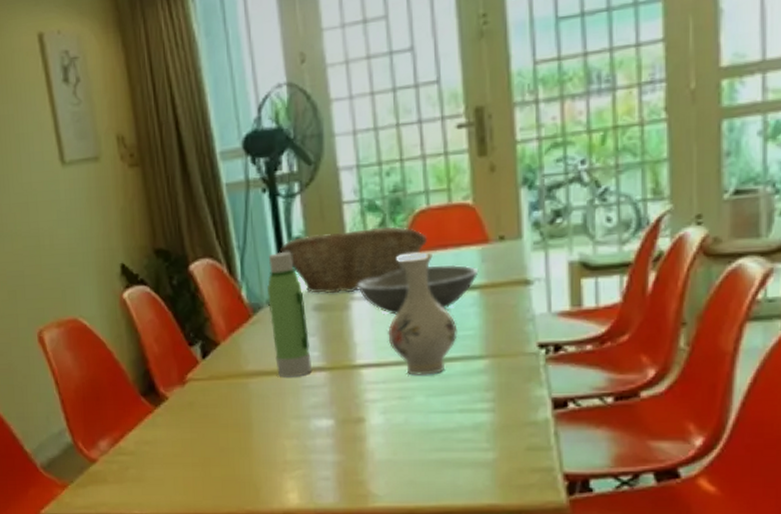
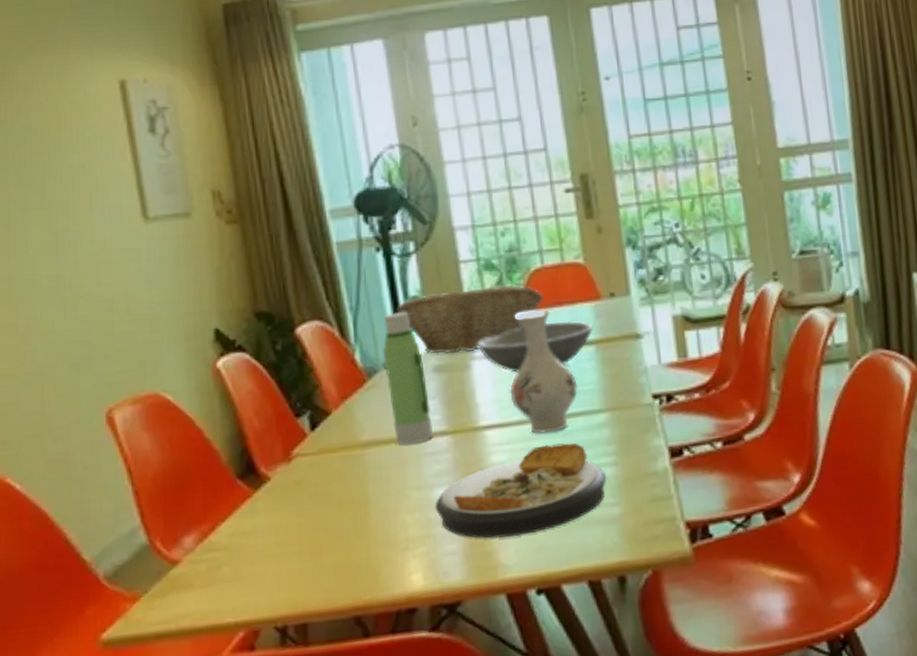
plate: none [311,386,482,470] -> present [434,443,607,539]

